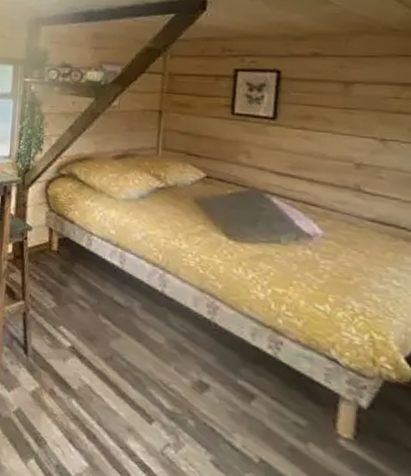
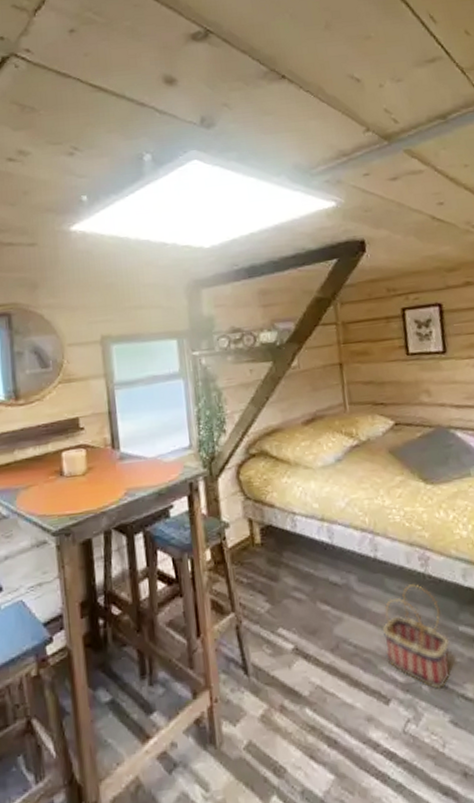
basket: none [156,326,224,429] -> present [383,584,450,689]

